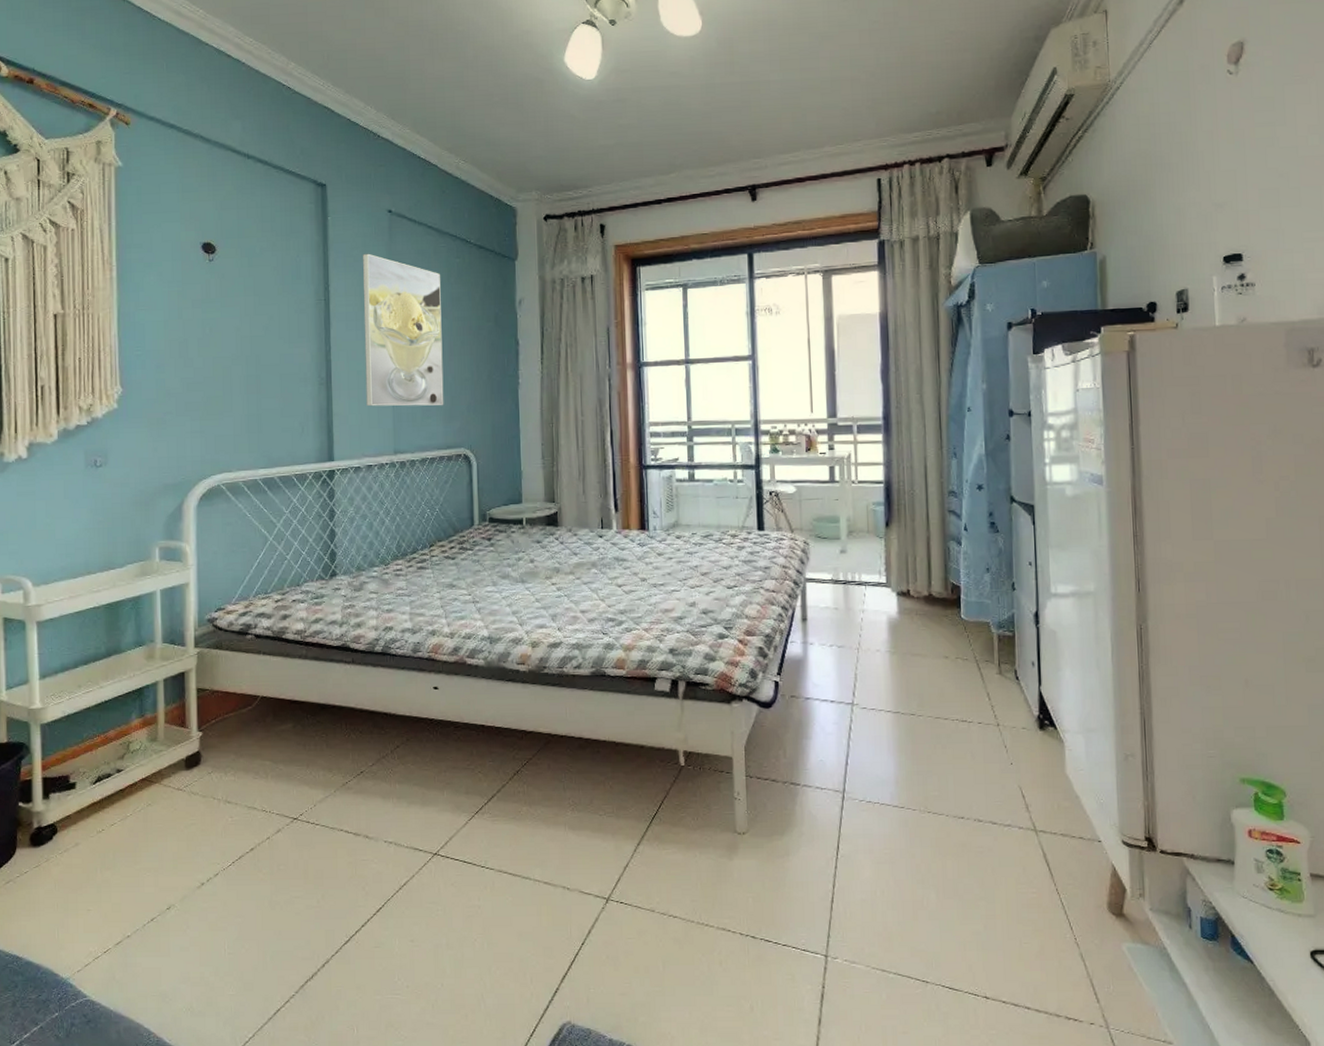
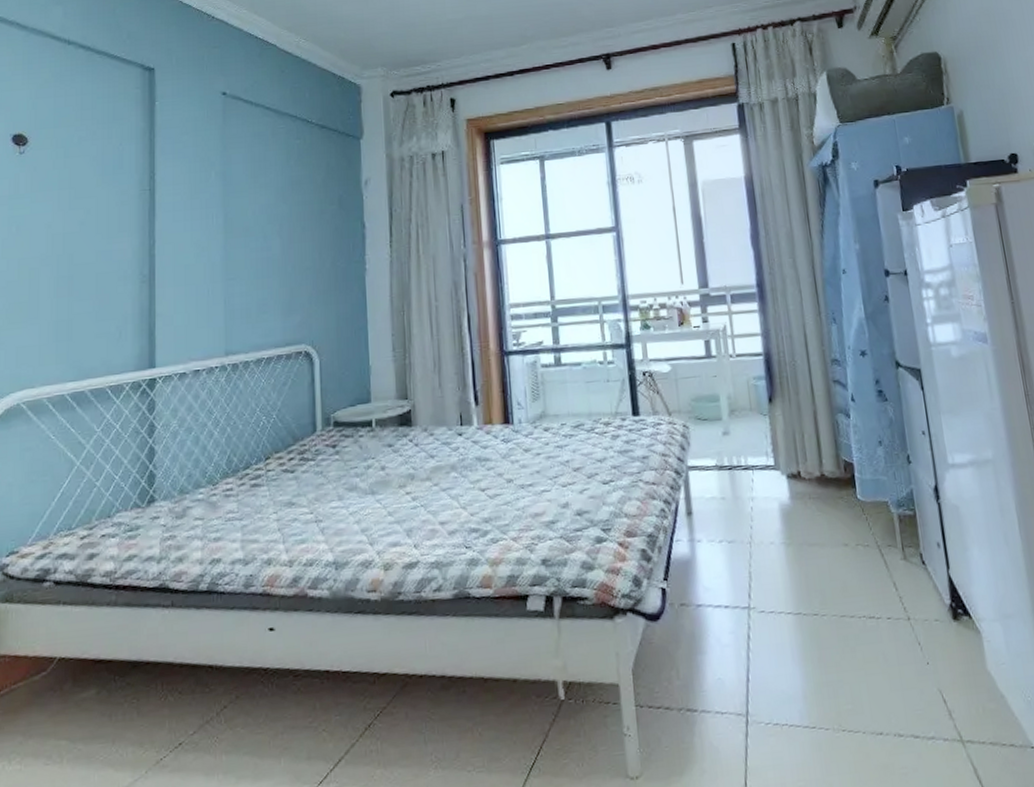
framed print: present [363,253,444,407] -> none [193,138,283,304]

